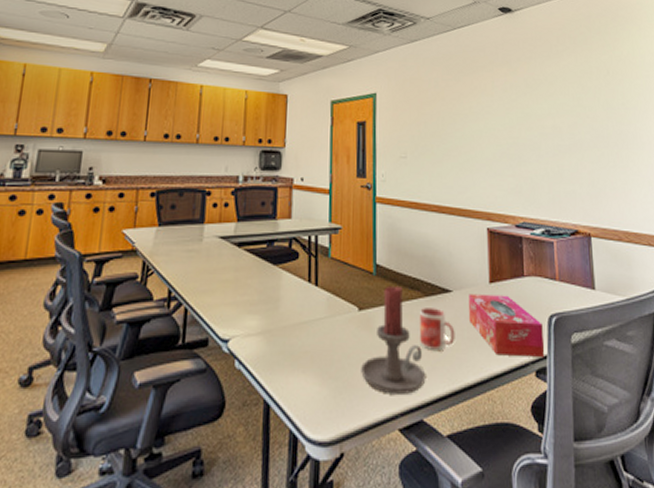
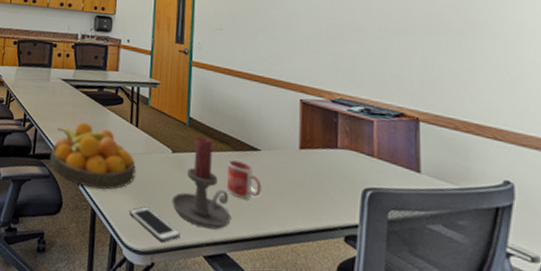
fruit bowl: none [206,290,317,375] -> present [50,122,136,190]
cell phone: none [310,384,373,423] -> present [128,206,181,242]
tissue box: present [469,294,544,358] -> none [277,155,355,227]

